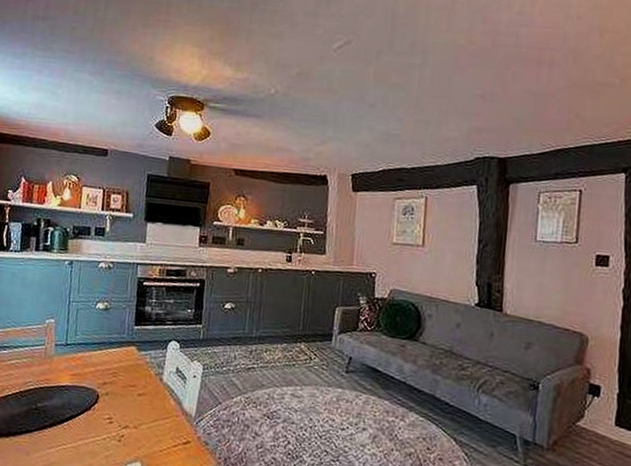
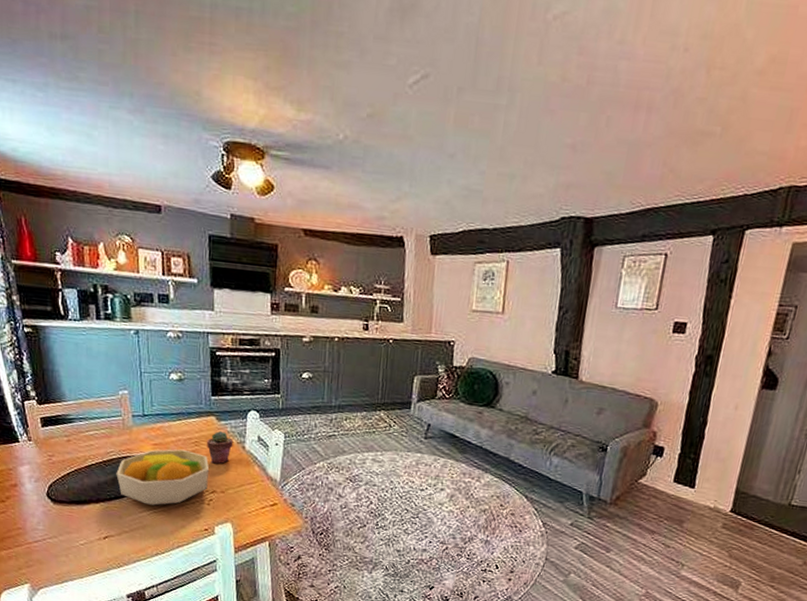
fruit bowl: none [30,380,124,441] -> present [116,449,209,506]
potted succulent: none [124,361,152,397] -> present [207,430,233,464]

